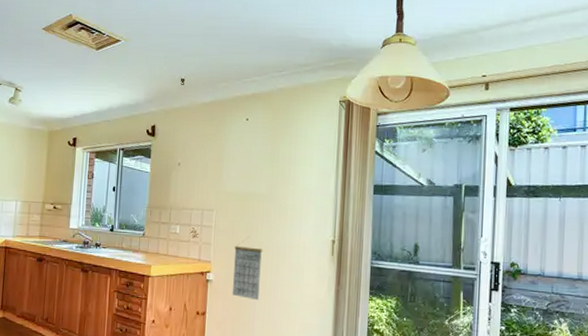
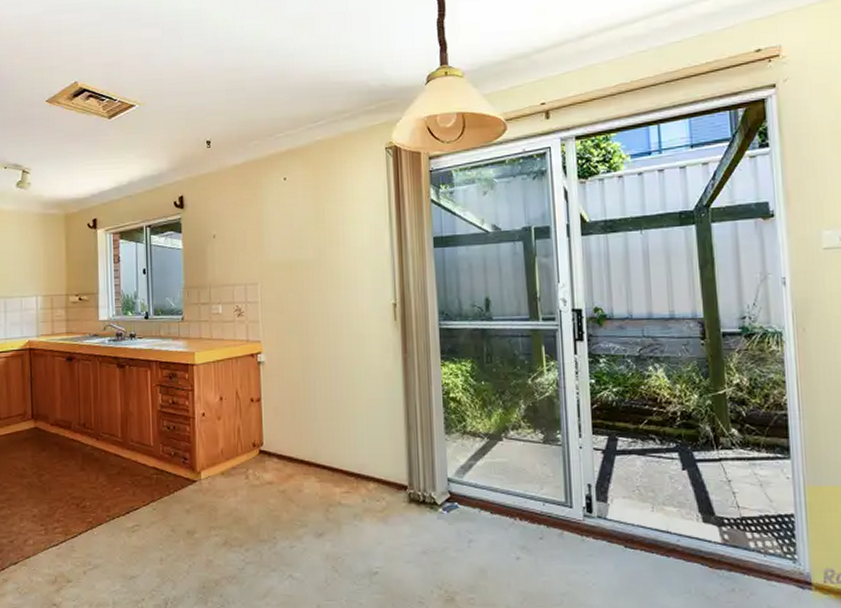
calendar: present [232,242,263,301] -> none [285,315,318,380]

